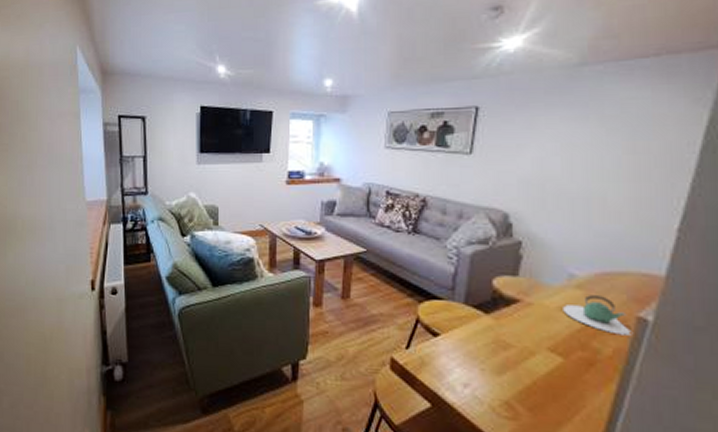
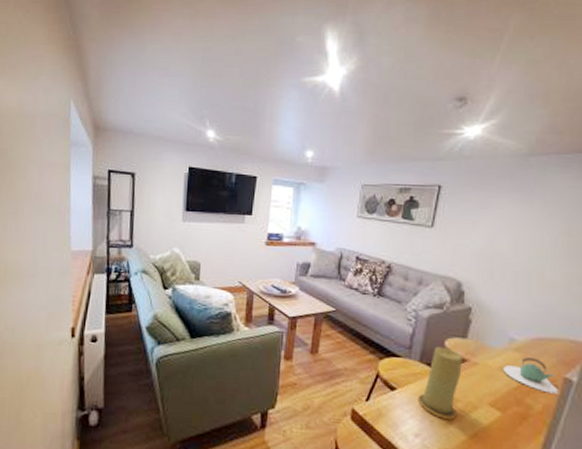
candle: none [465,287,514,367] -> present [418,347,463,420]

